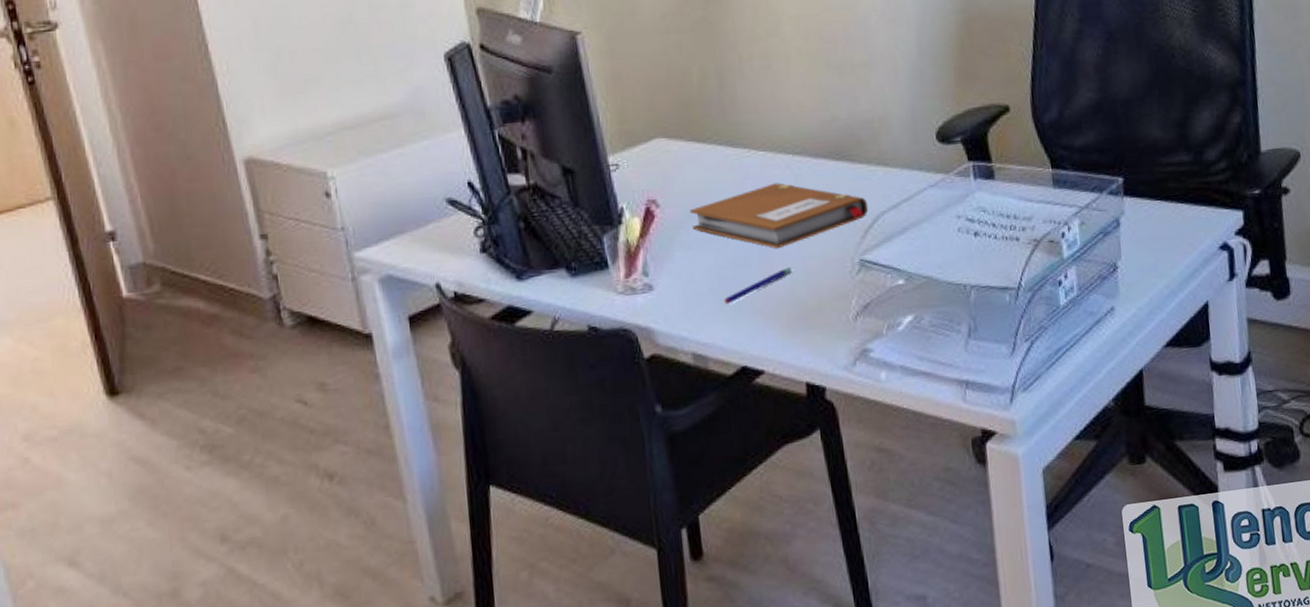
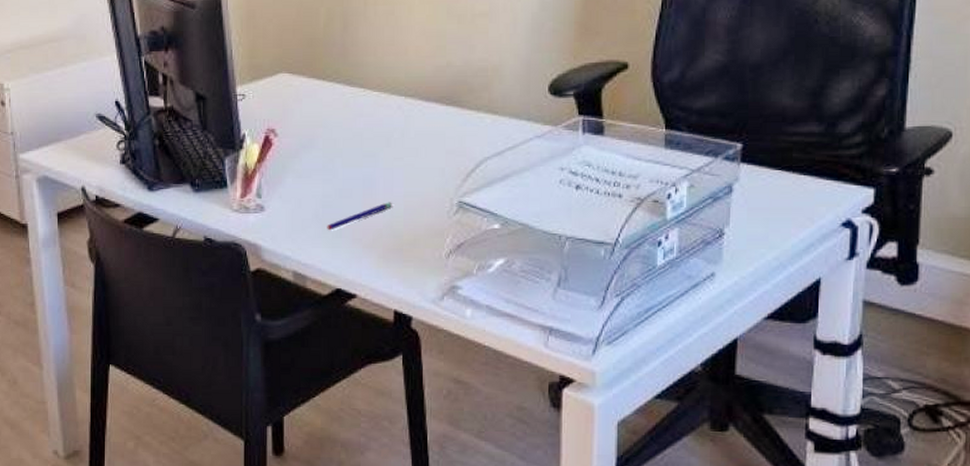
notebook: present [690,183,868,249] -> none [305,122,472,184]

